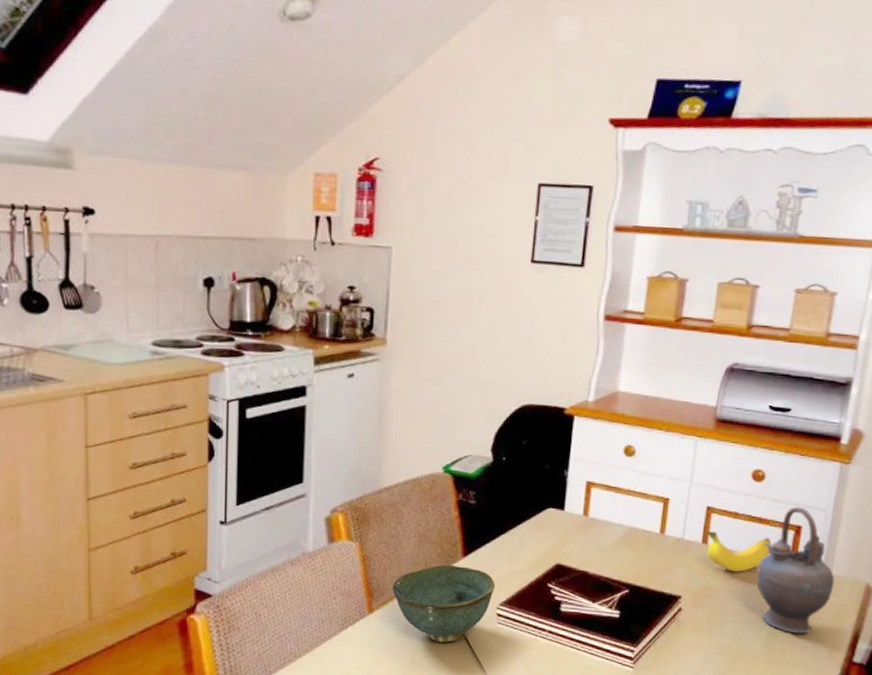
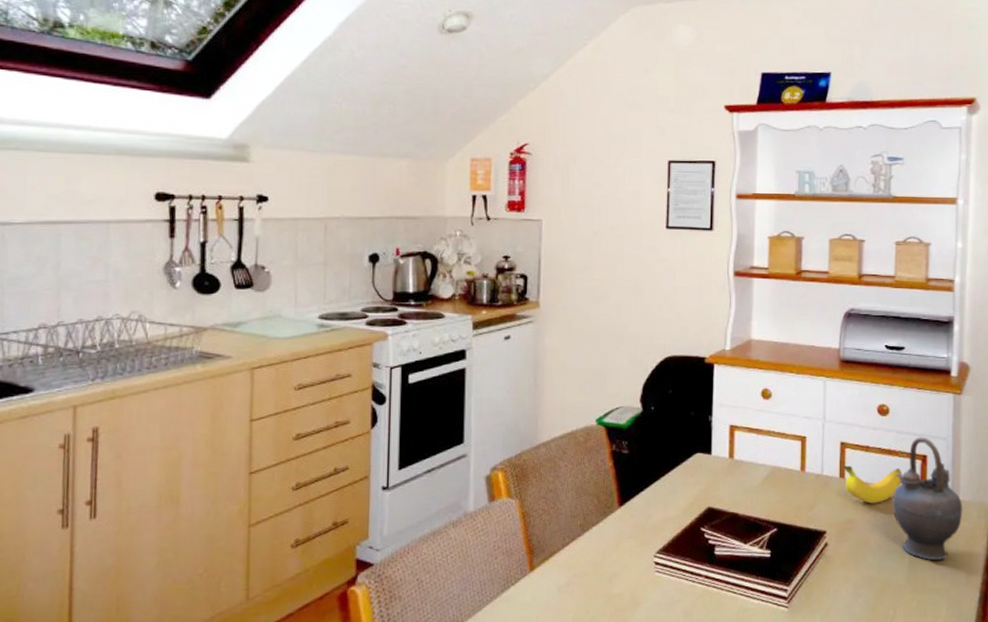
bowl: present [392,564,495,642] -> none [553,515,651,596]

